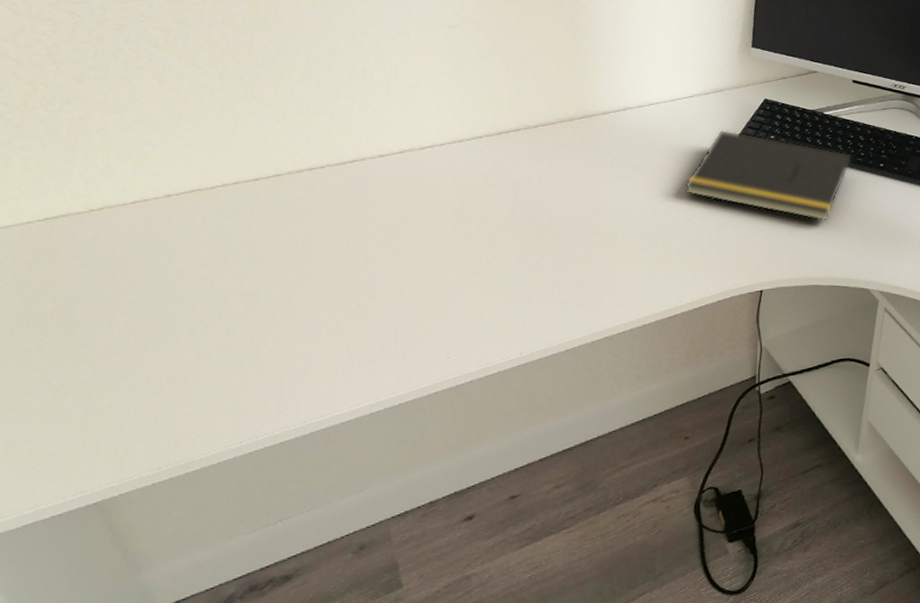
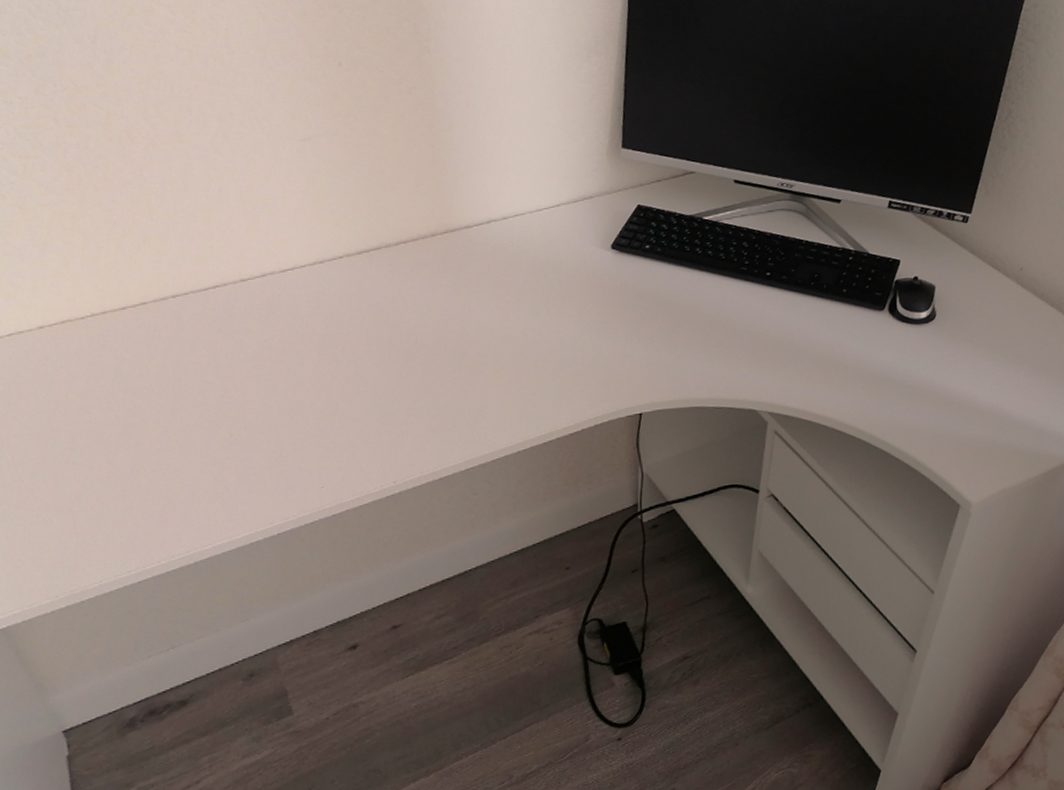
notepad: present [685,129,853,222] -> none [556,240,736,338]

